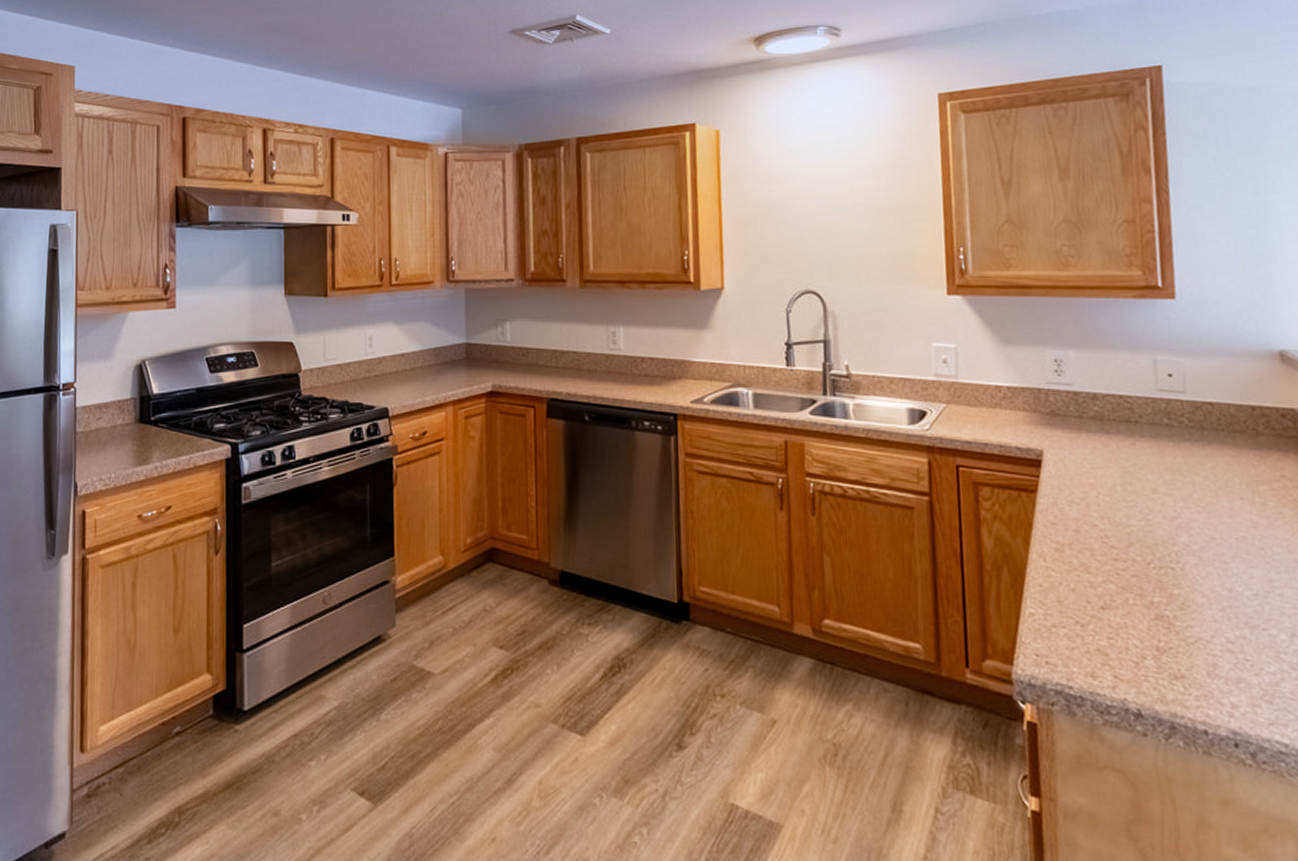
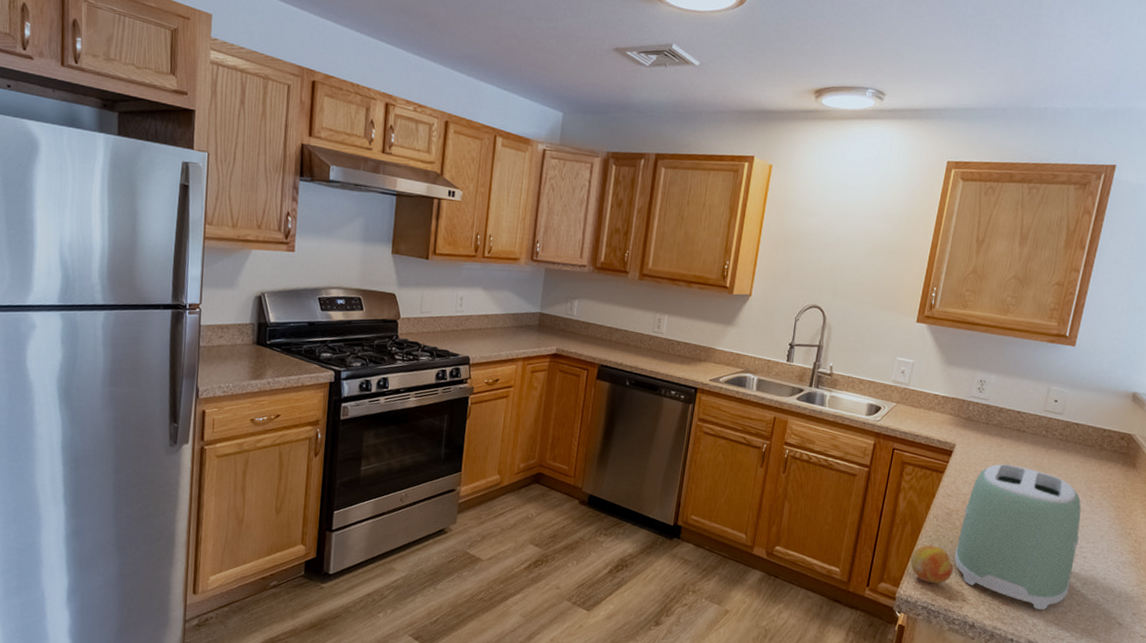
fruit: none [1020,597,1088,655] -> present [910,544,953,584]
toaster: none [1080,471,1272,681] -> present [954,464,1081,610]

